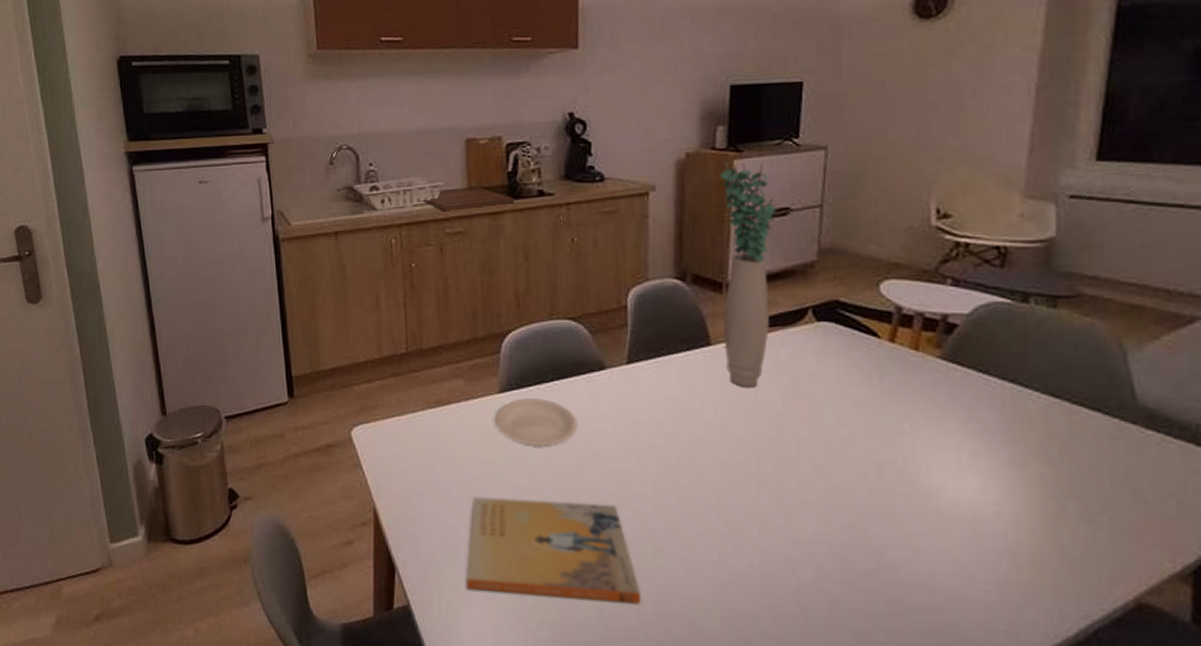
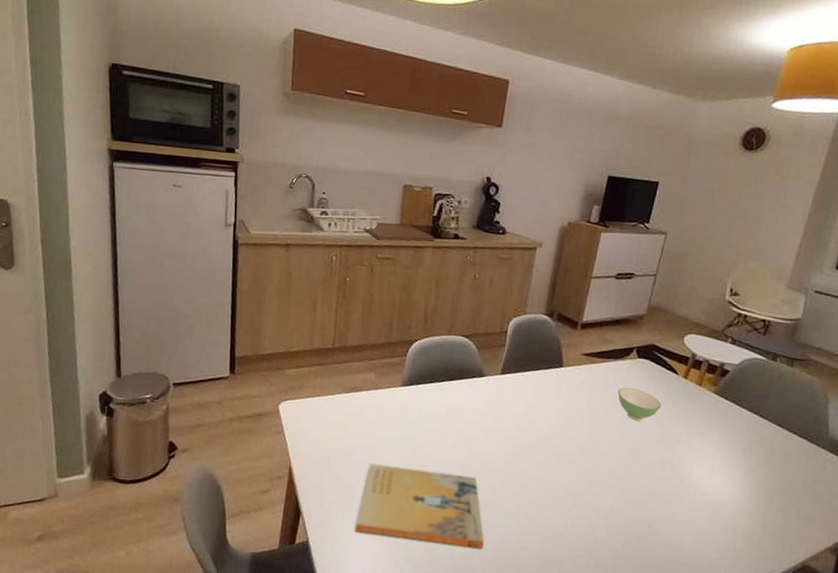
plate: present [495,397,578,446] -> none [394,392,458,430]
vase: present [719,159,778,387] -> none [571,231,625,401]
bowl: none [796,363,863,408] -> present [618,387,661,421]

